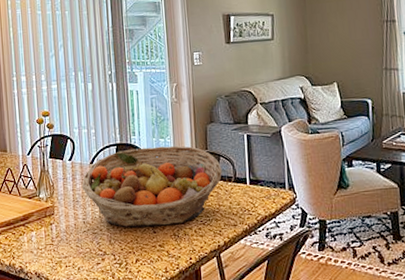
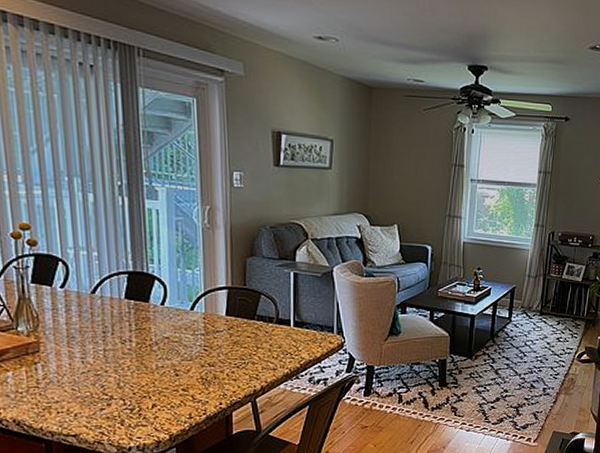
fruit basket: present [82,145,222,228] -> none [80,278,262,370]

